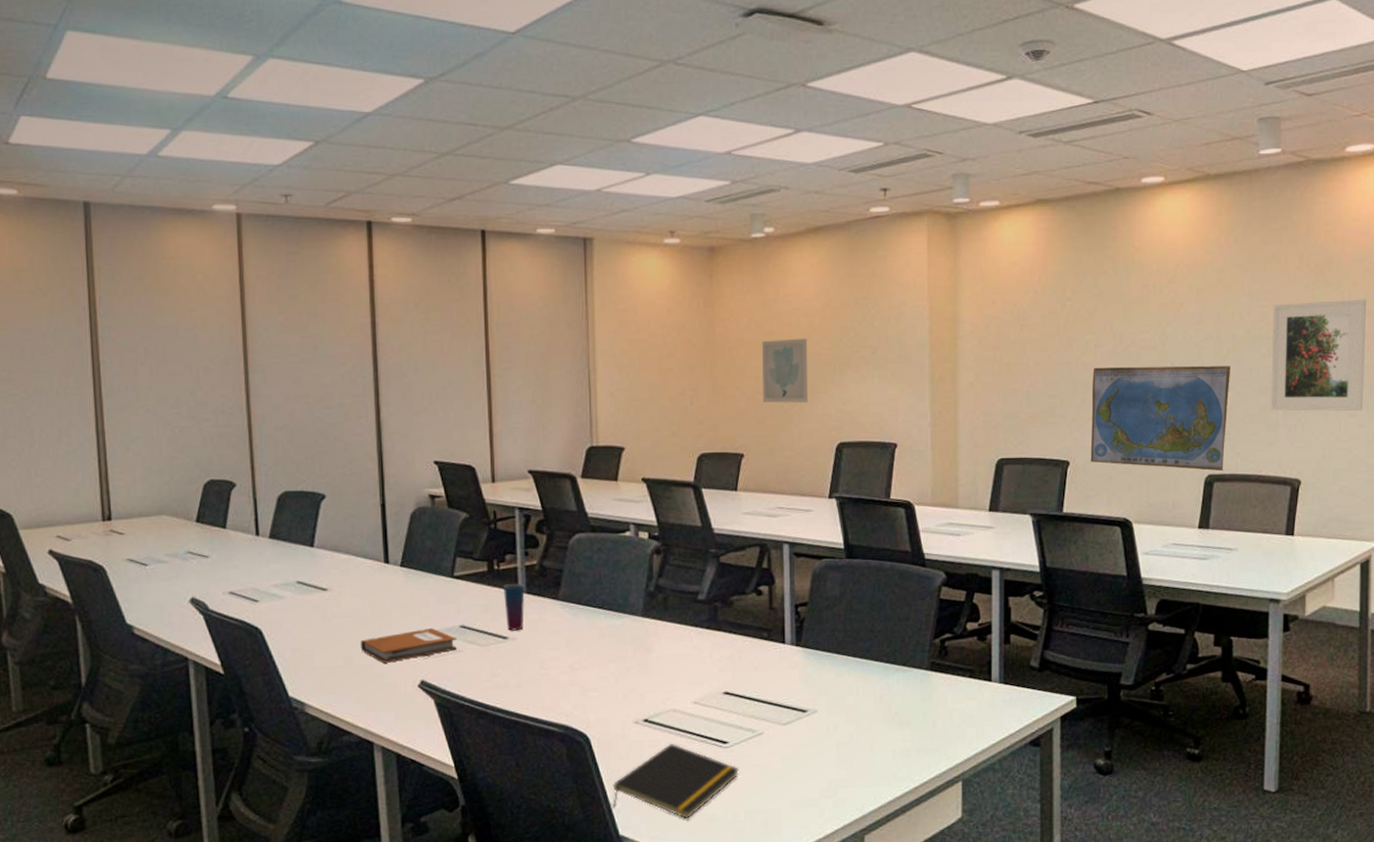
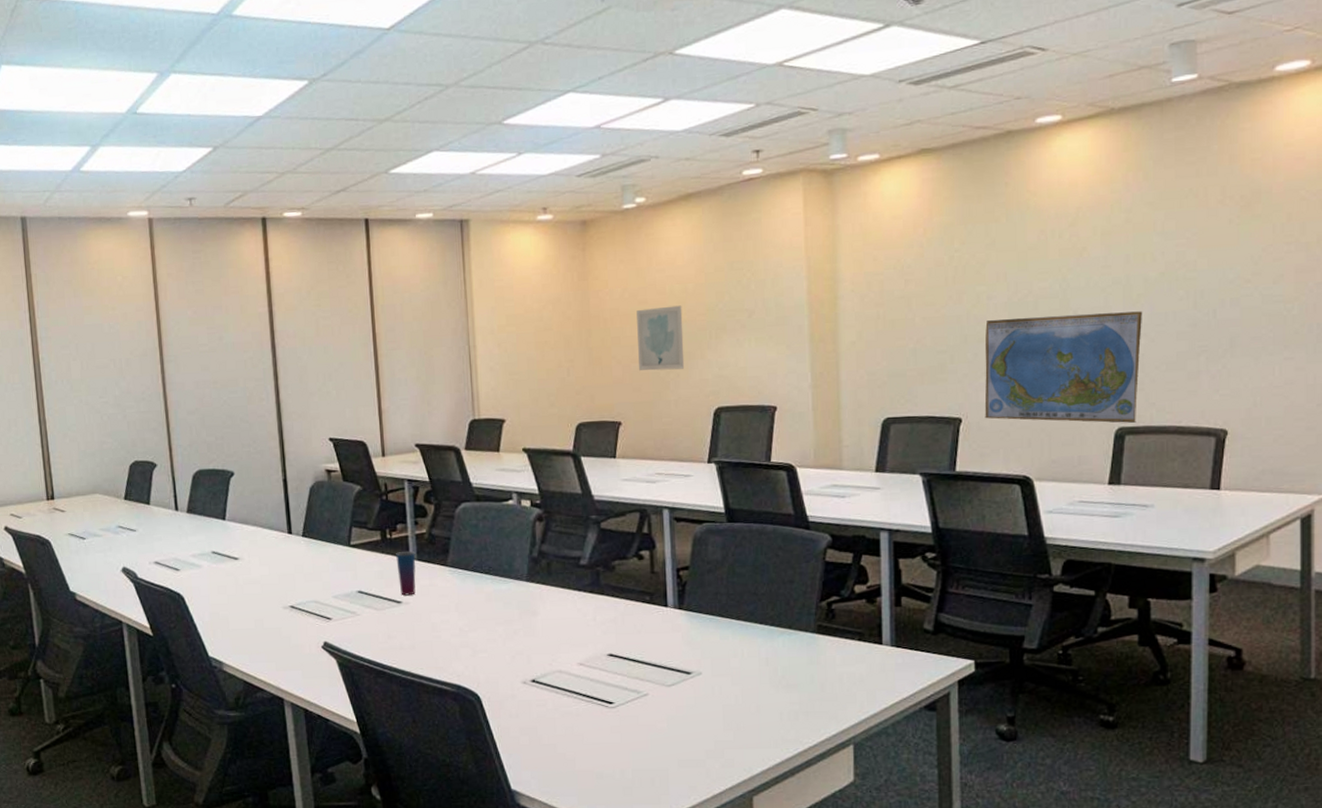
notebook: present [360,628,457,663] -> none [269,594,355,626]
notepad: present [612,744,740,818] -> none [503,703,626,775]
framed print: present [1271,299,1367,411] -> none [1190,230,1304,357]

